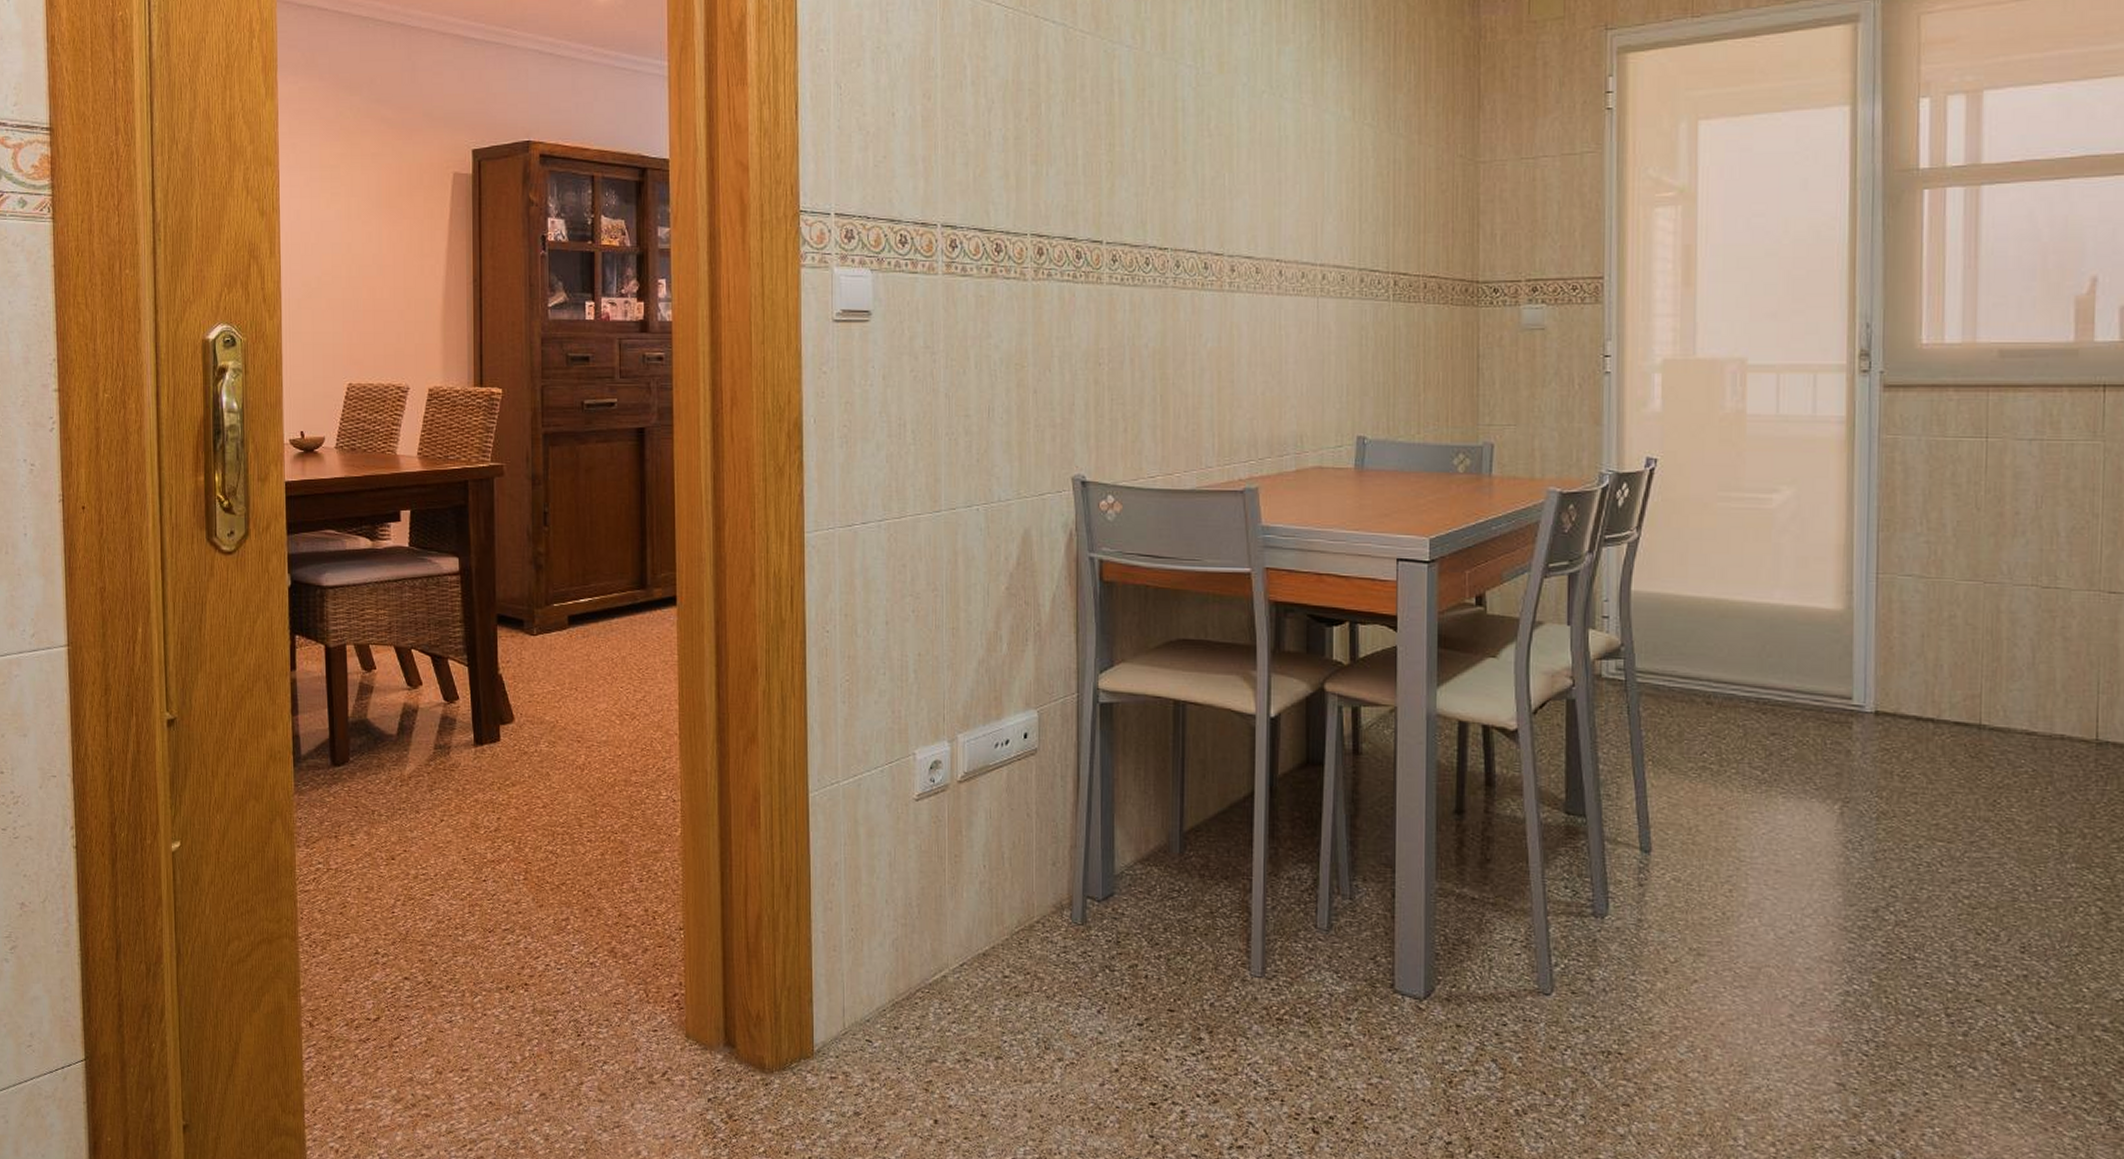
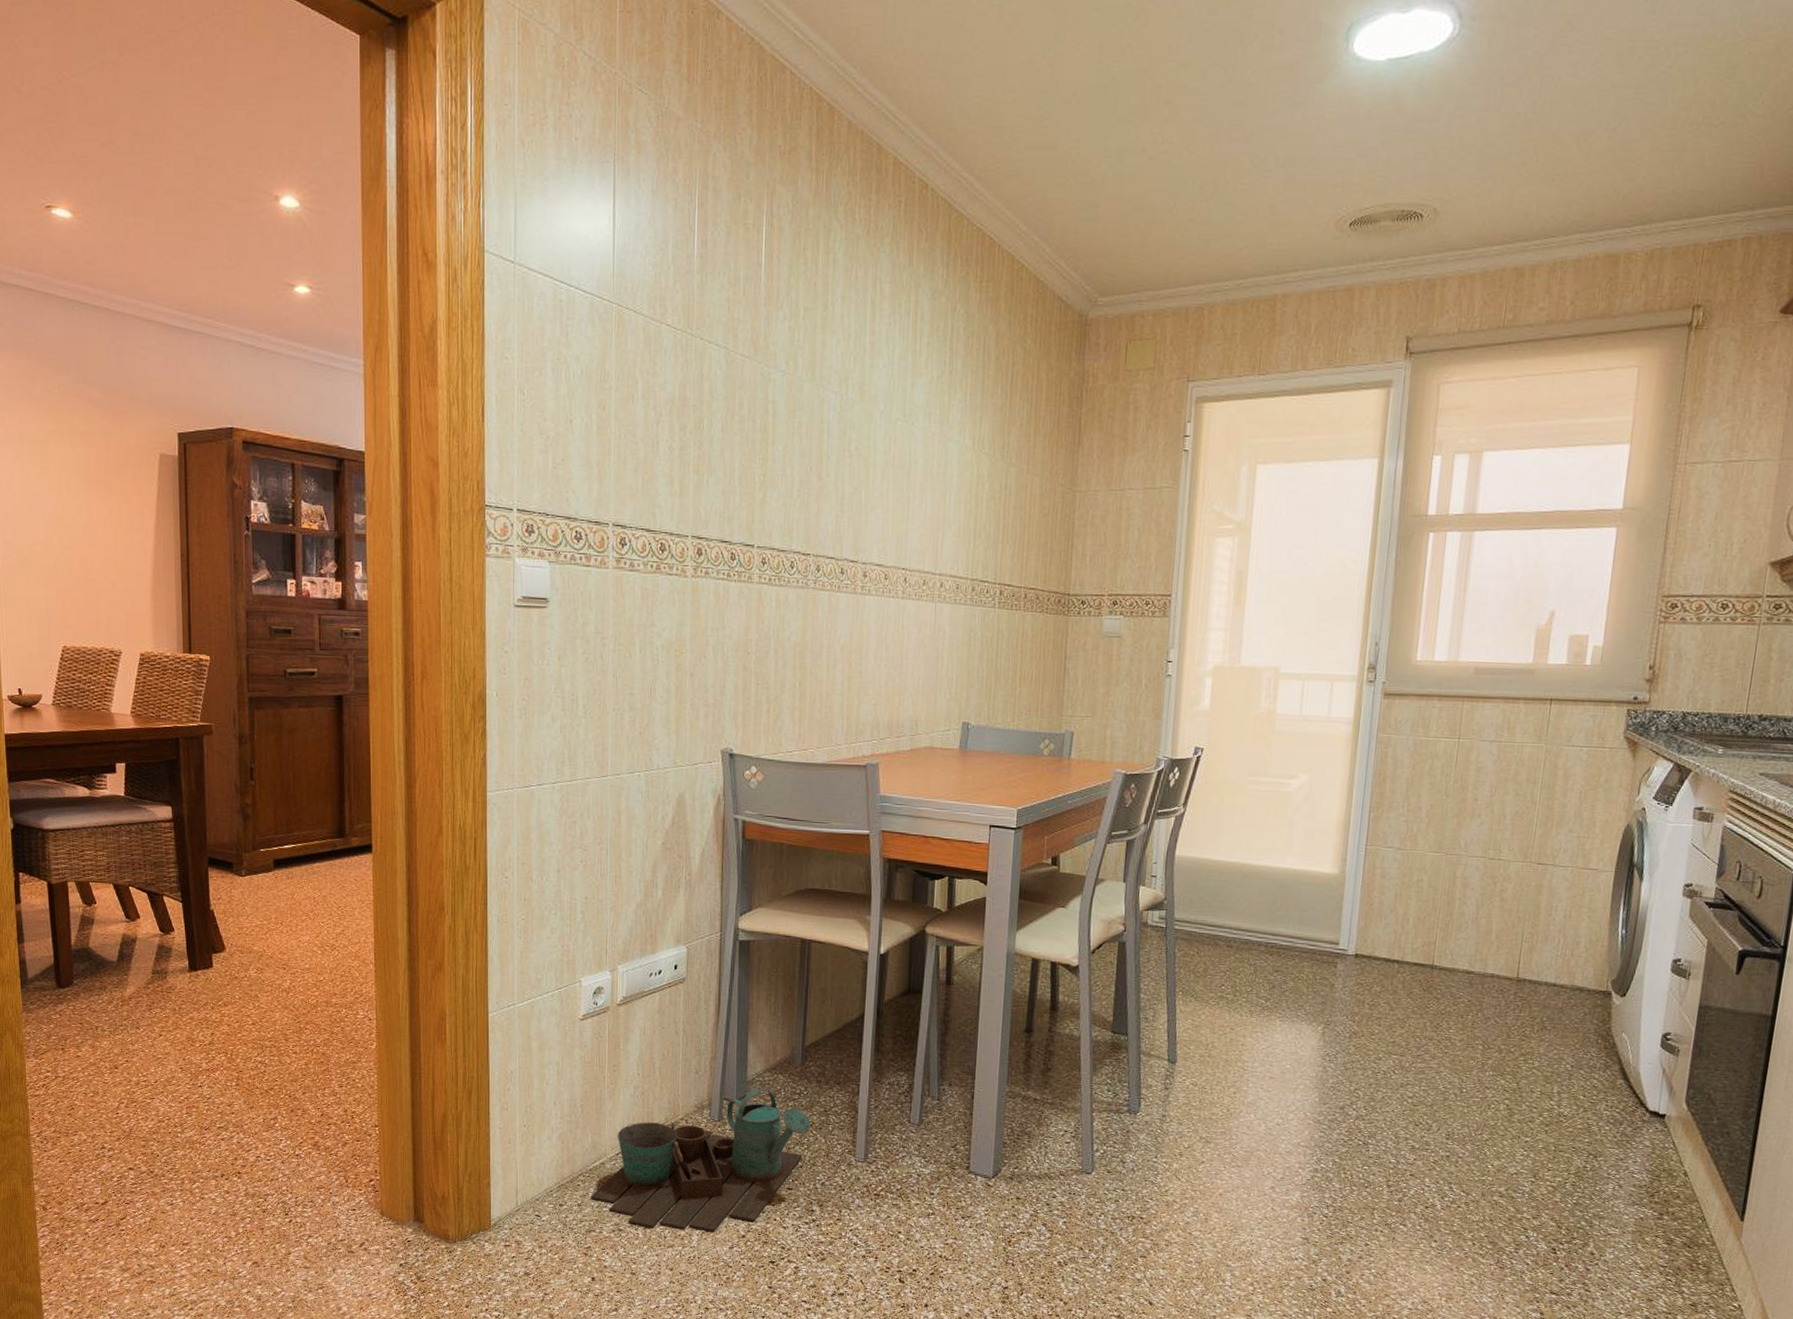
watering can: none [931,884,1194,1064] -> present [591,1088,811,1232]

